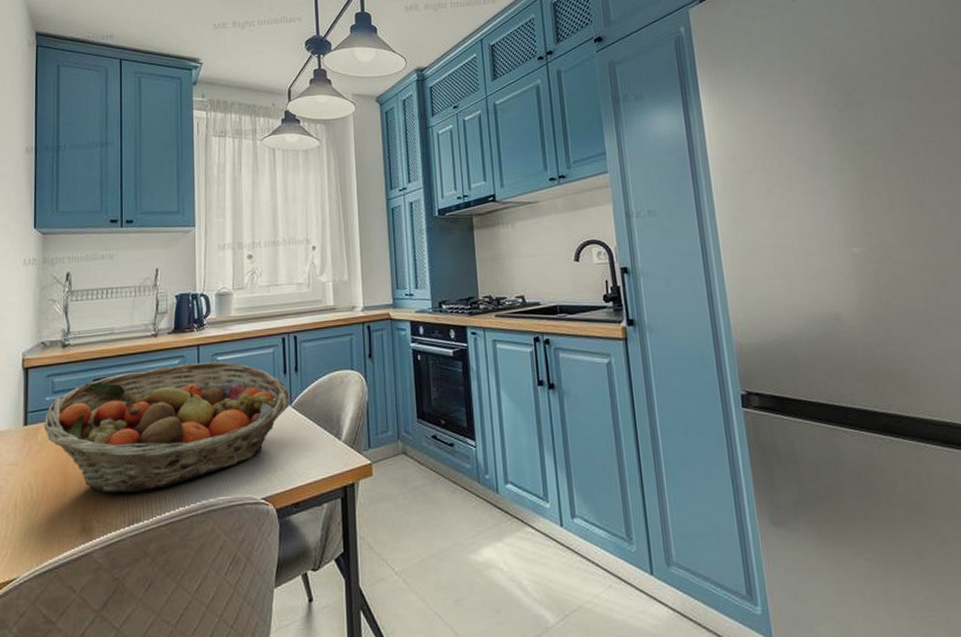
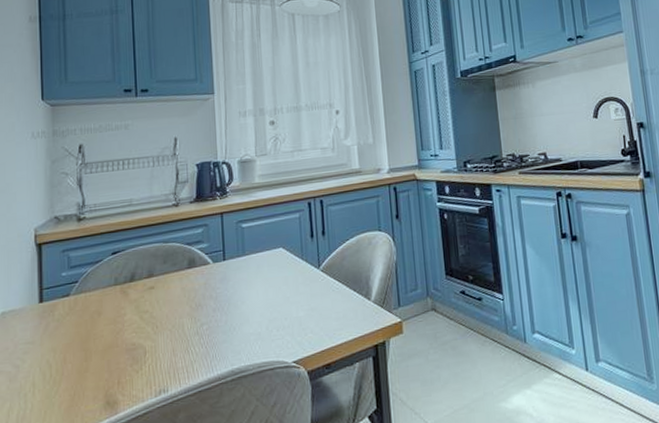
fruit basket: present [43,361,290,493] -> none [61,228,318,367]

